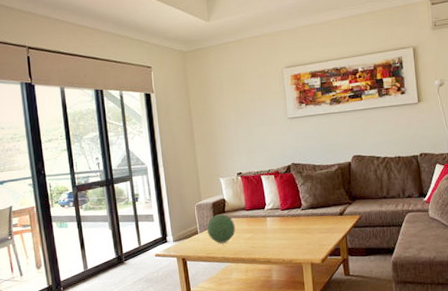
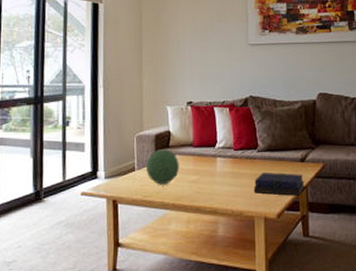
book: none [300,225,344,244] -> present [253,173,305,196]

